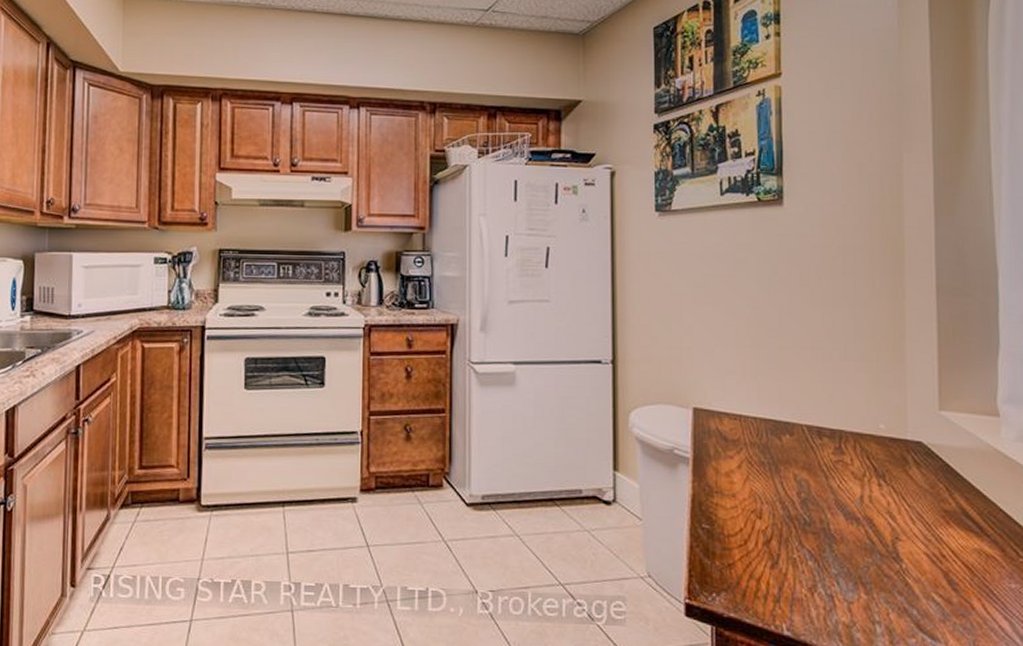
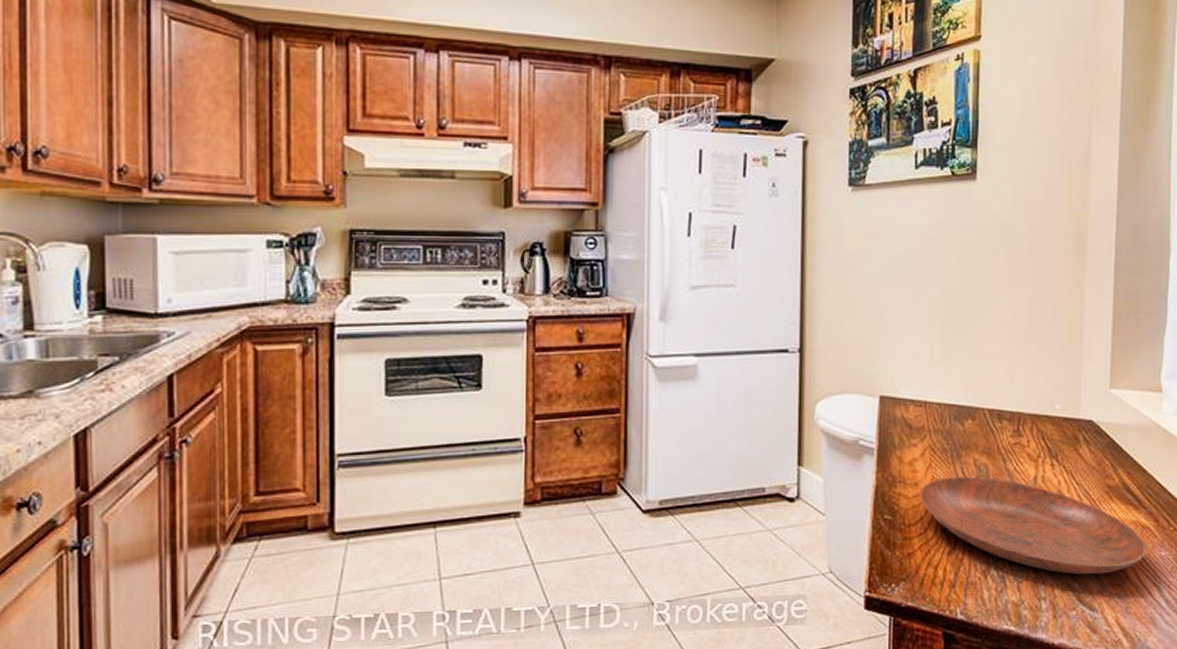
bowl: none [738,490,995,603] -> present [919,476,1148,575]

